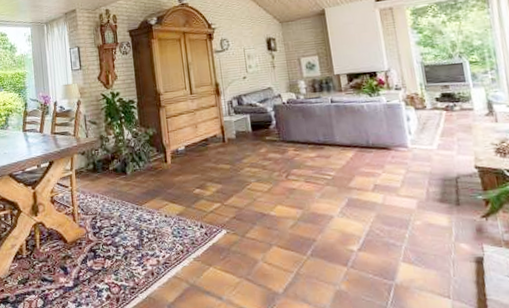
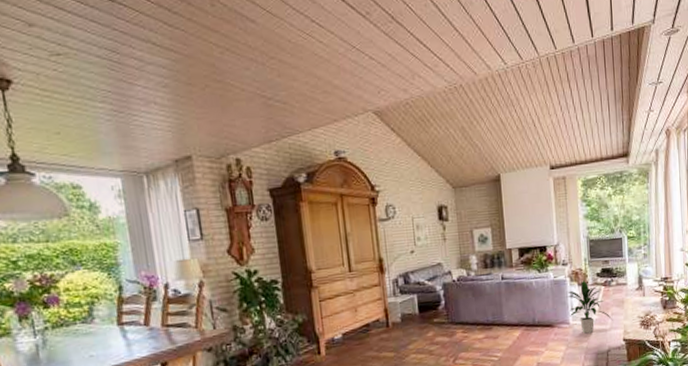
indoor plant: none [402,104,458,159] -> present [566,280,612,334]

